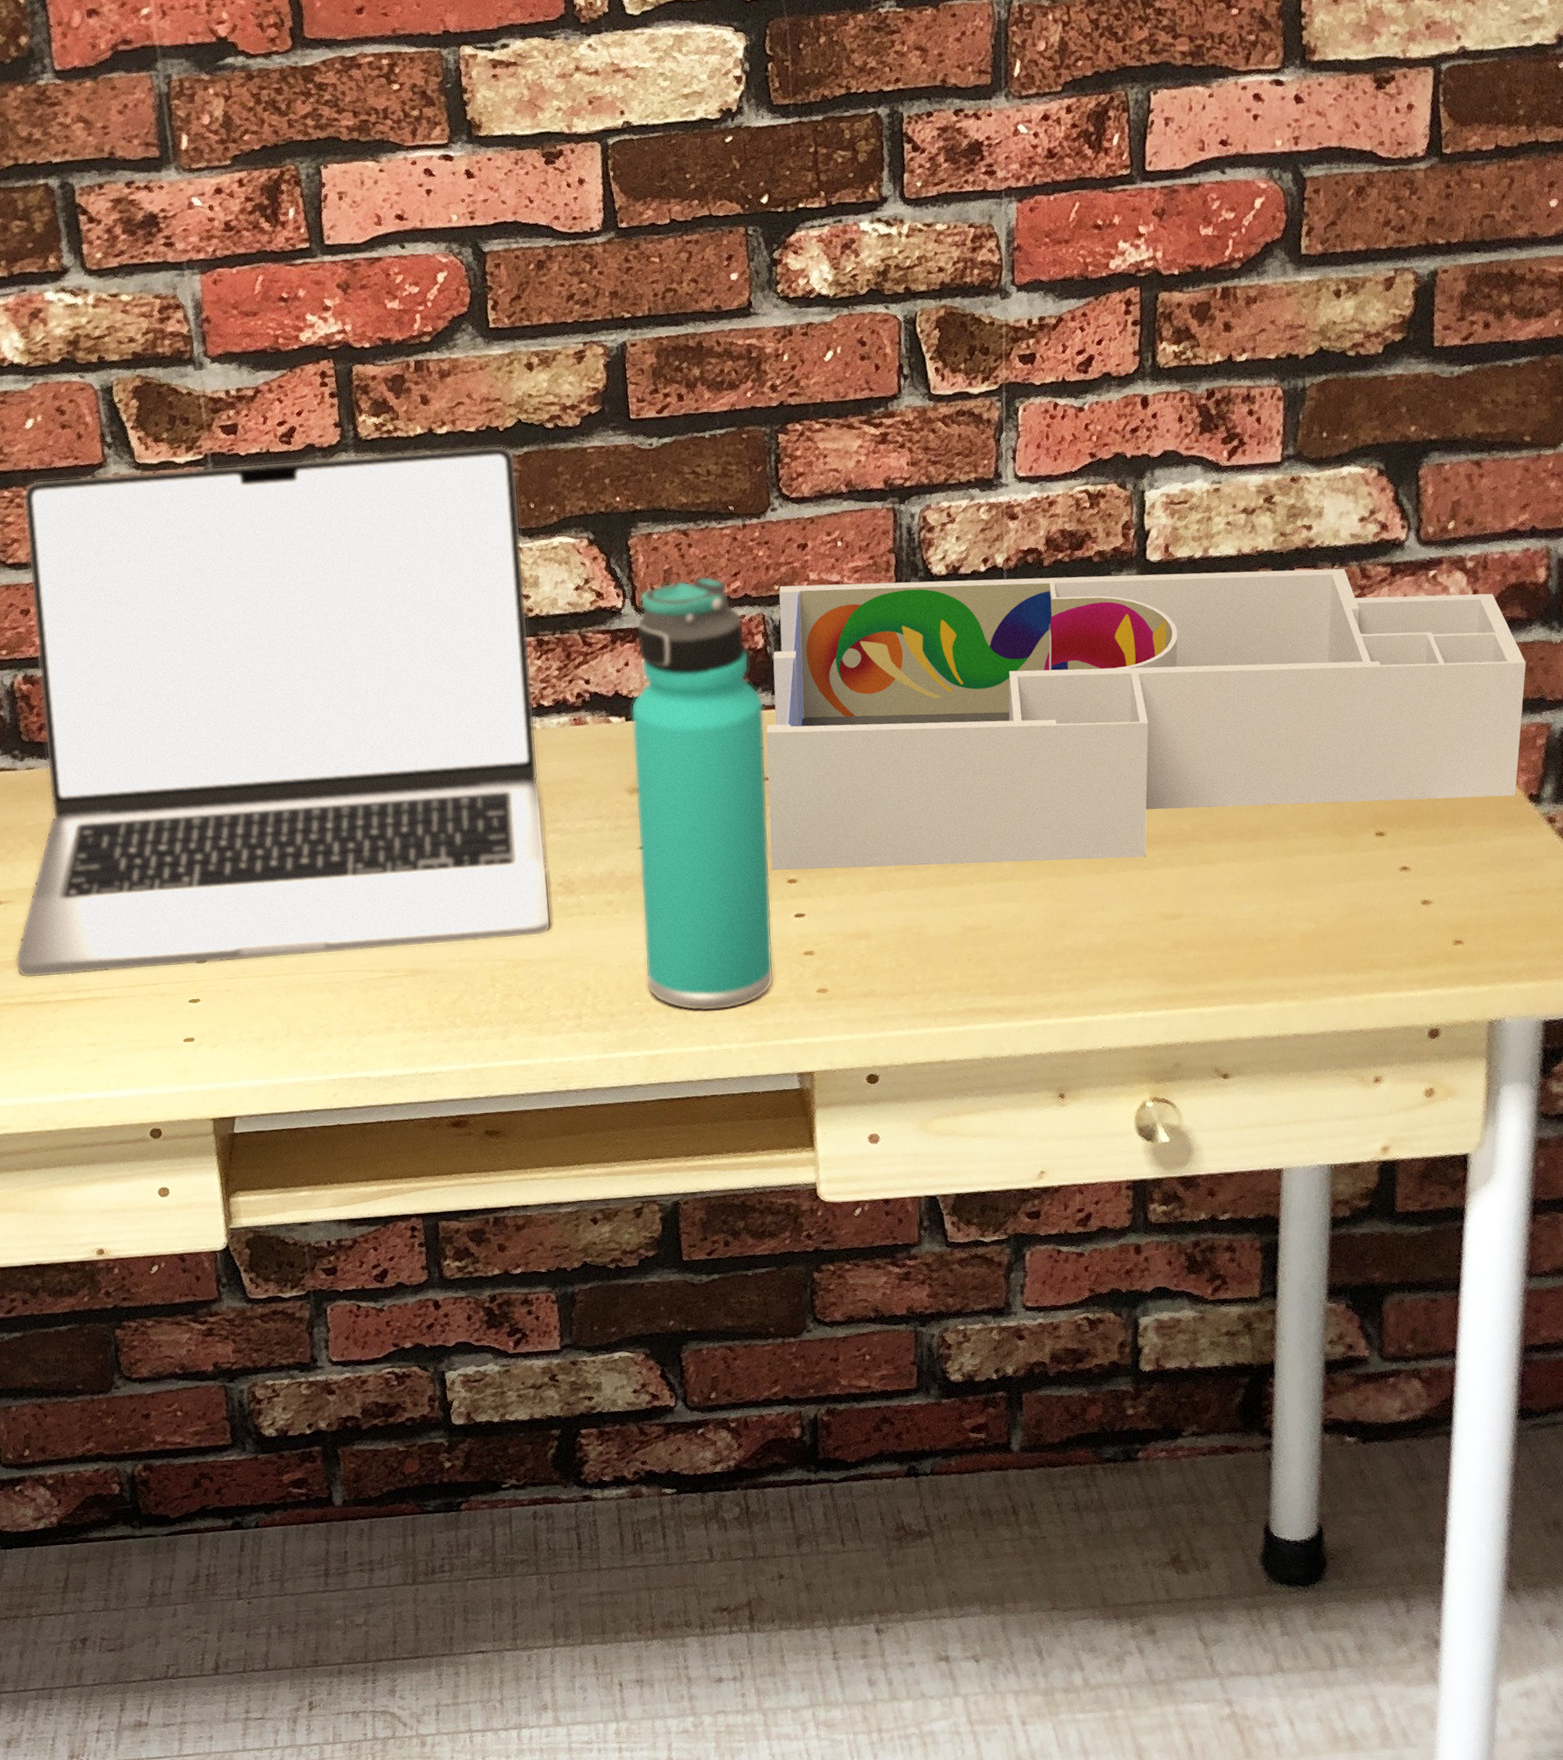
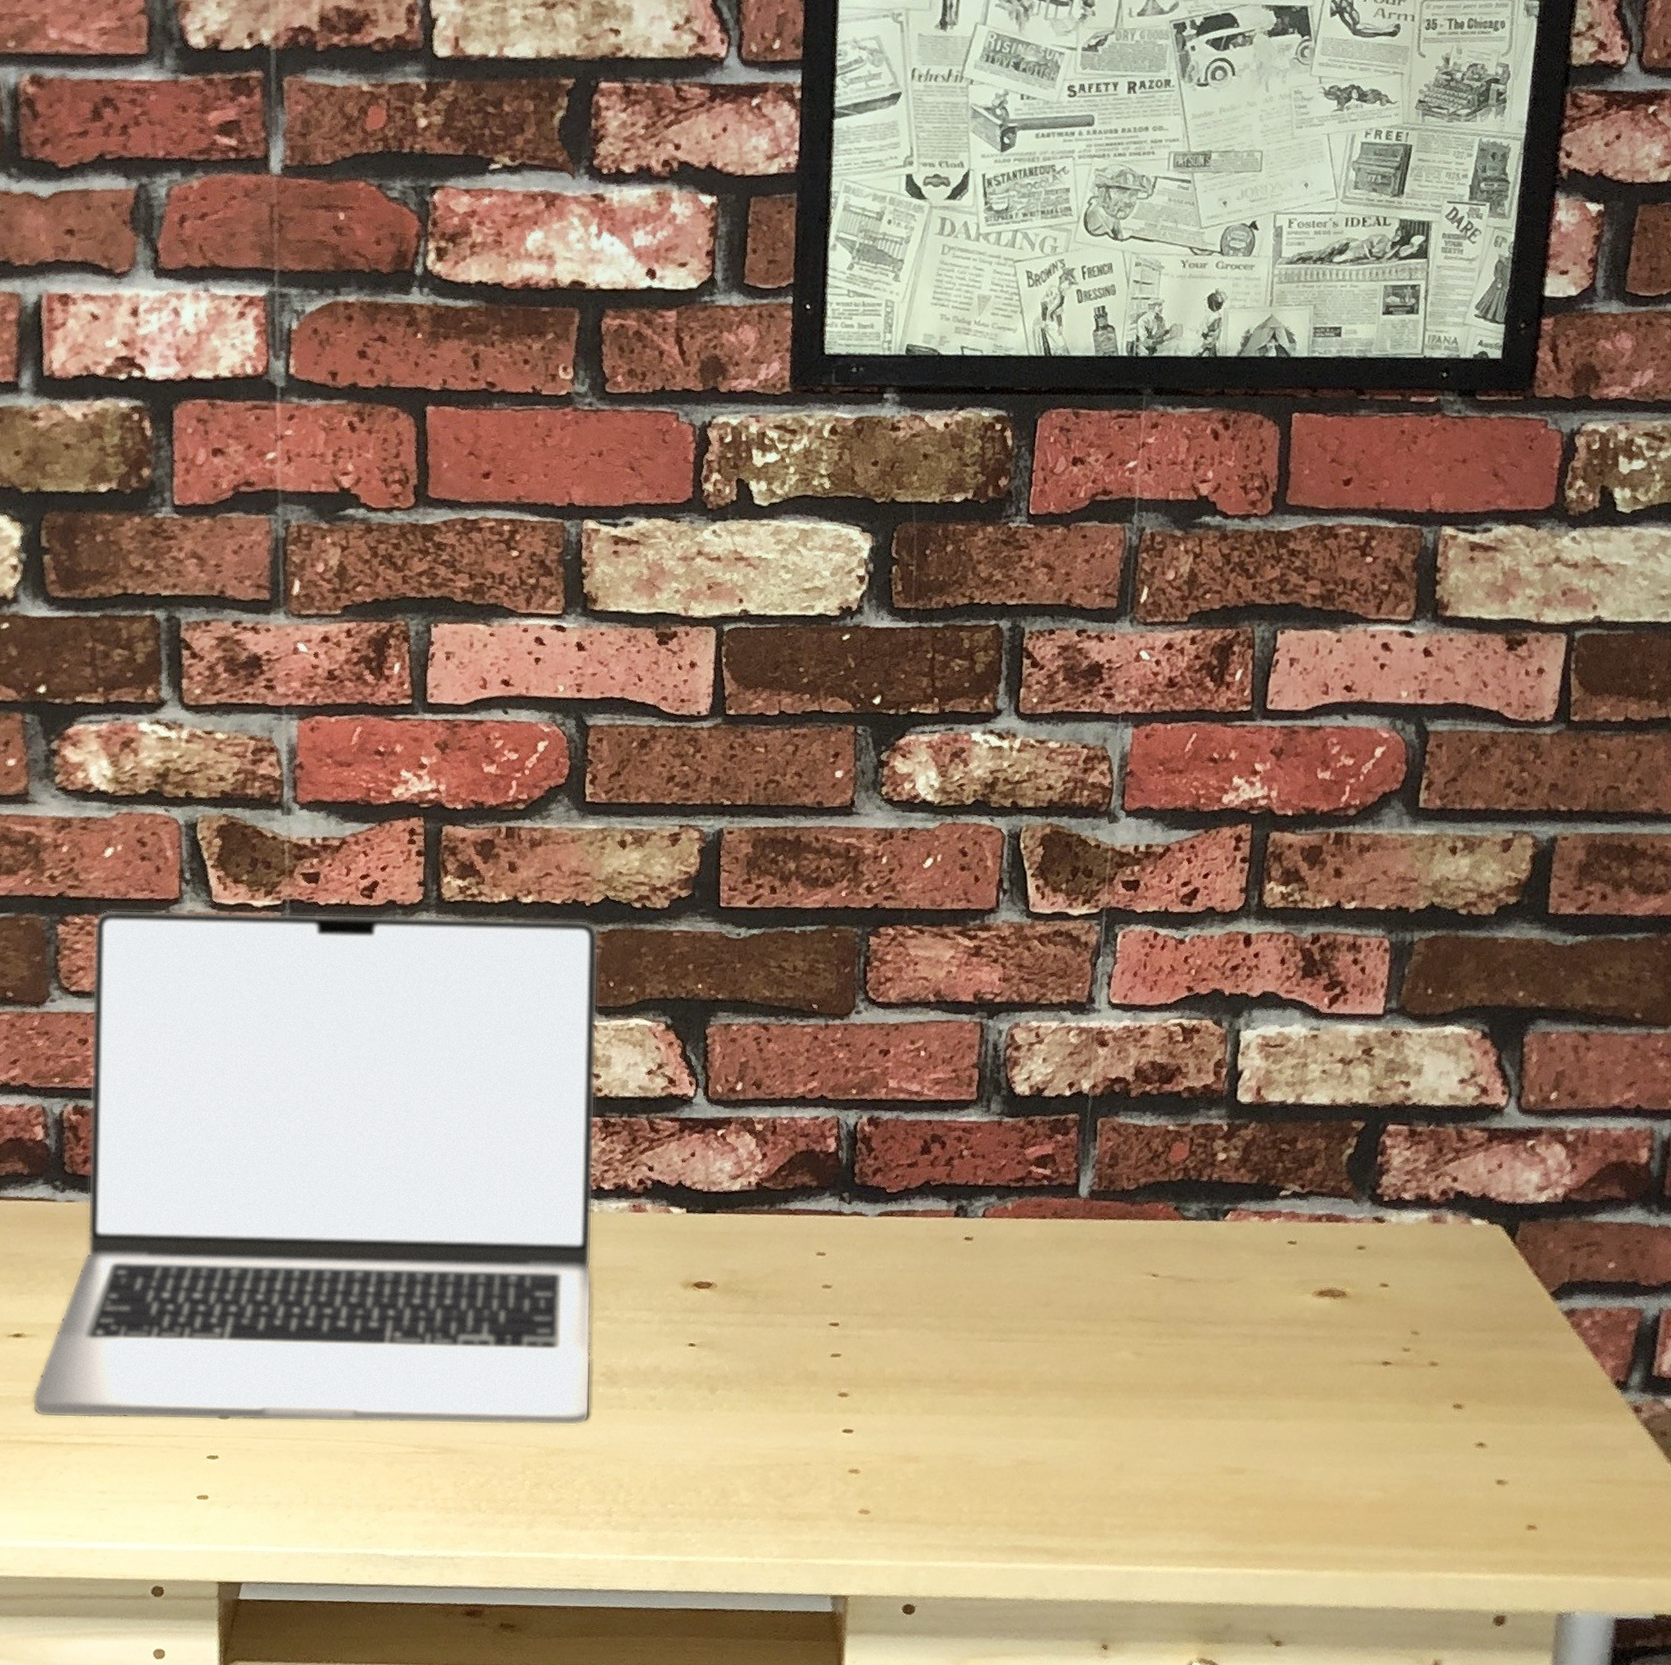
thermos bottle: present [631,575,775,1012] -> none [682,1071,831,1522]
desk organizer: present [766,568,1526,871] -> none [823,1091,1622,1406]

